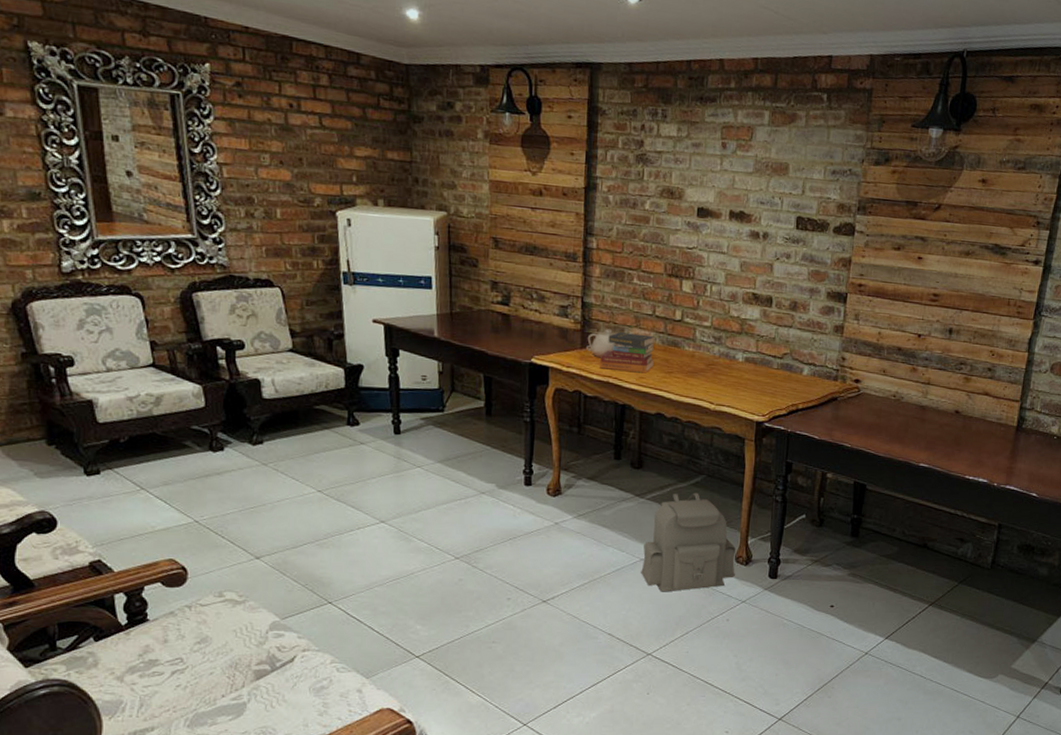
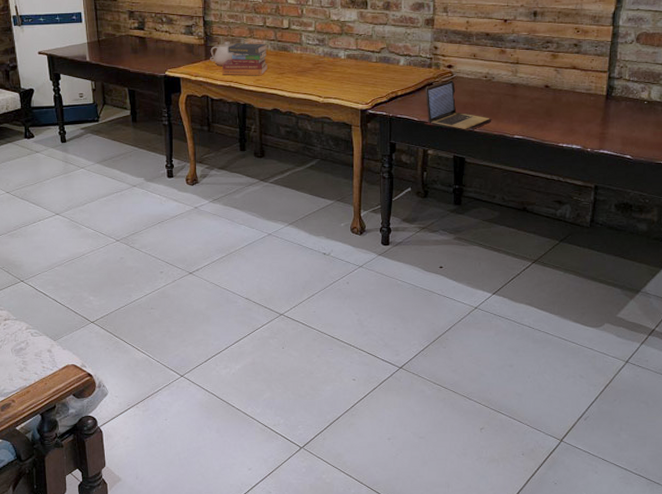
backpack: present [641,492,736,592] -> none [269,174,351,261]
laptop: none [825,396,898,454] -> present [424,80,492,130]

